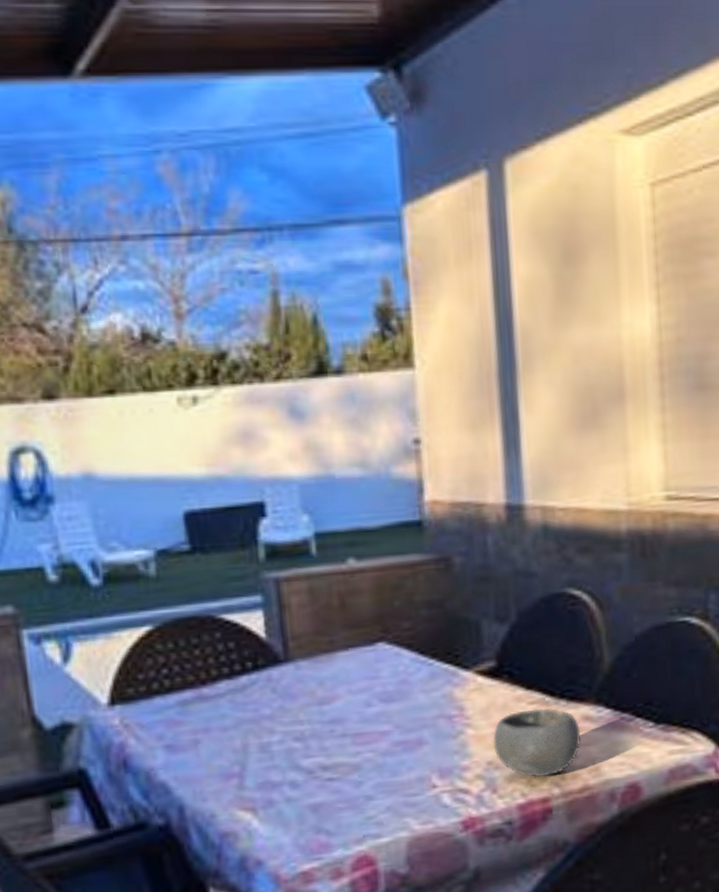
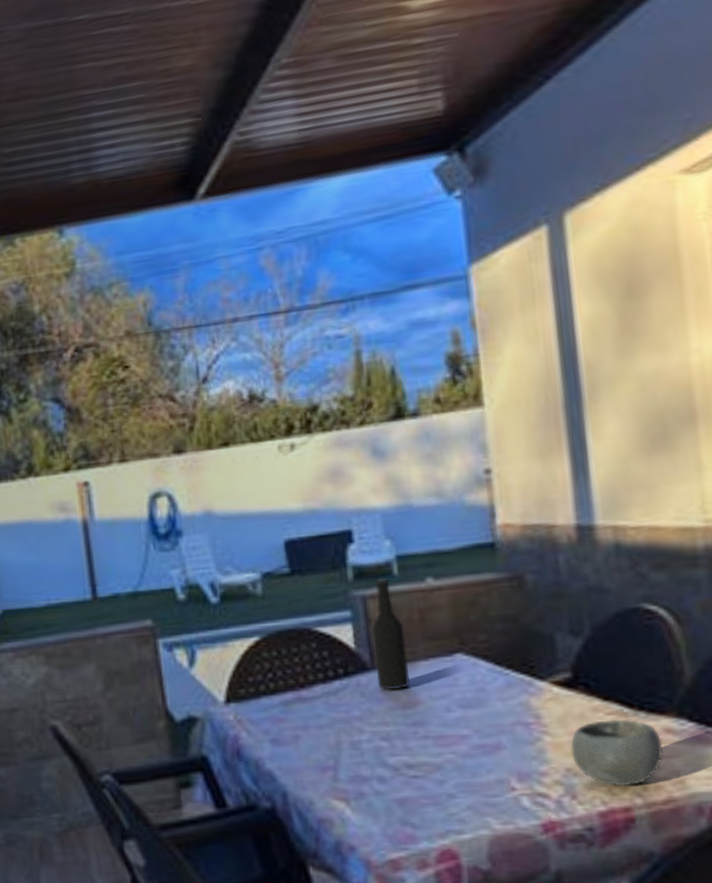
bottle: none [284,558,327,685] -> present [371,578,410,691]

